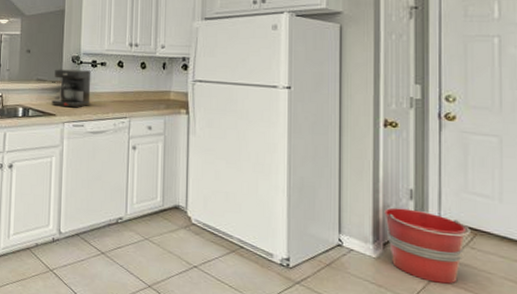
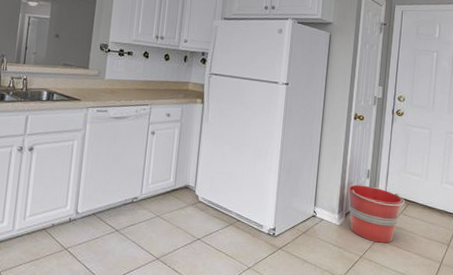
coffee maker: present [51,69,91,108] -> none [77,55,118,94]

